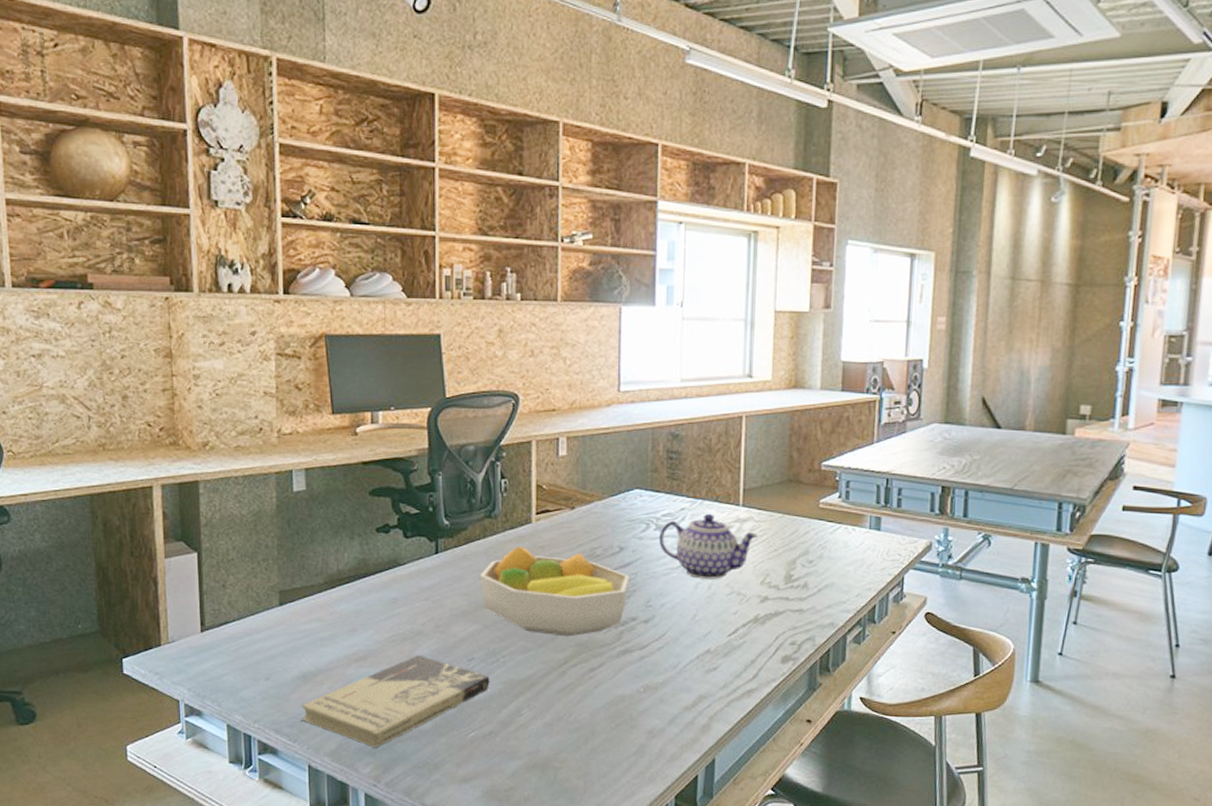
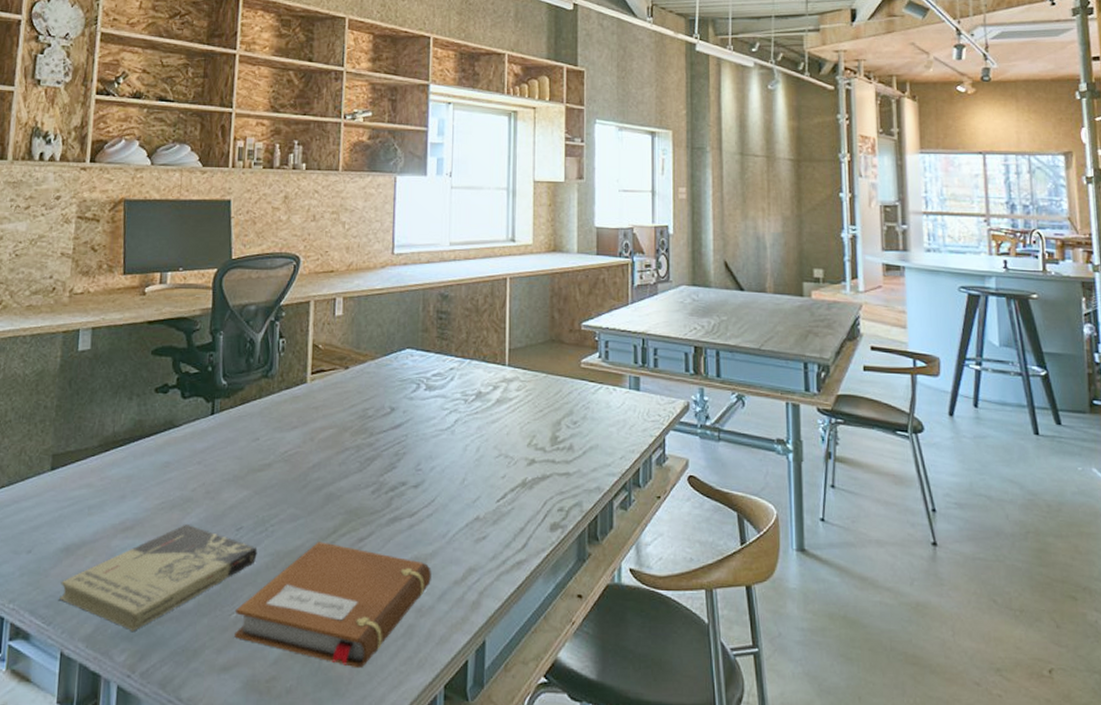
notebook: none [472,671,662,781] -> present [234,541,431,669]
fruit bowl: present [479,546,629,637] -> none [253,407,400,503]
teapot: present [659,513,759,579] -> none [429,373,525,441]

